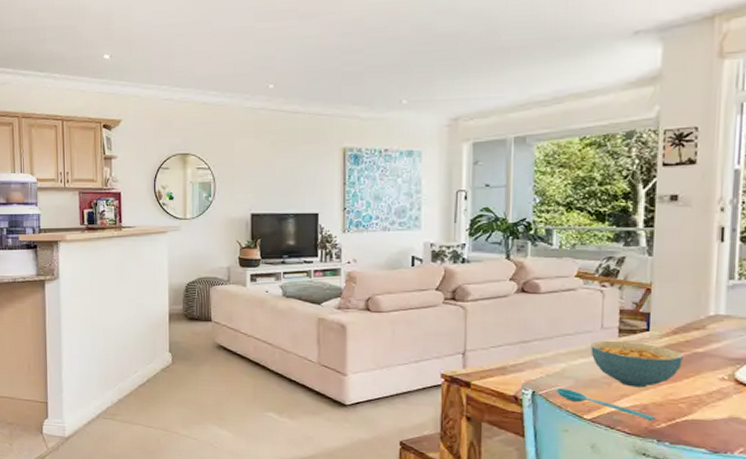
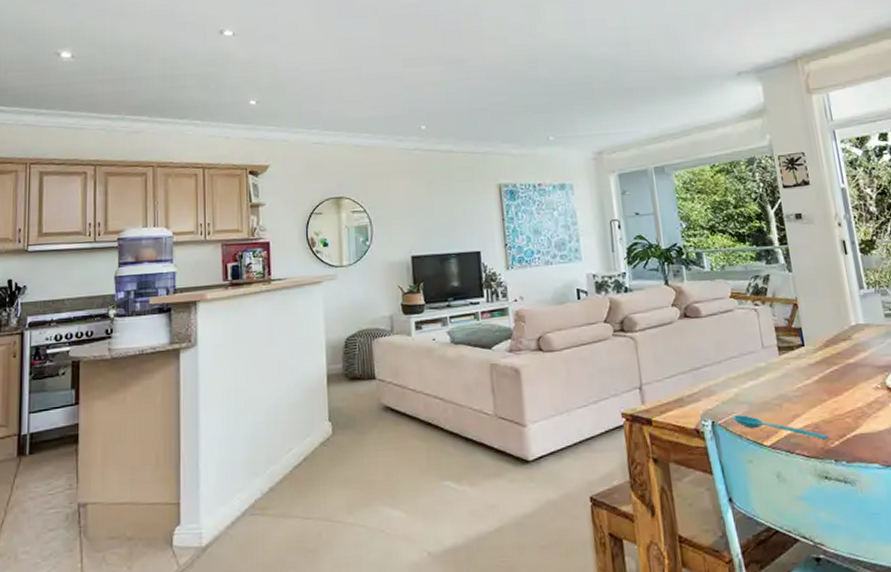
cereal bowl: present [591,340,683,388] -> none [756,358,840,406]

